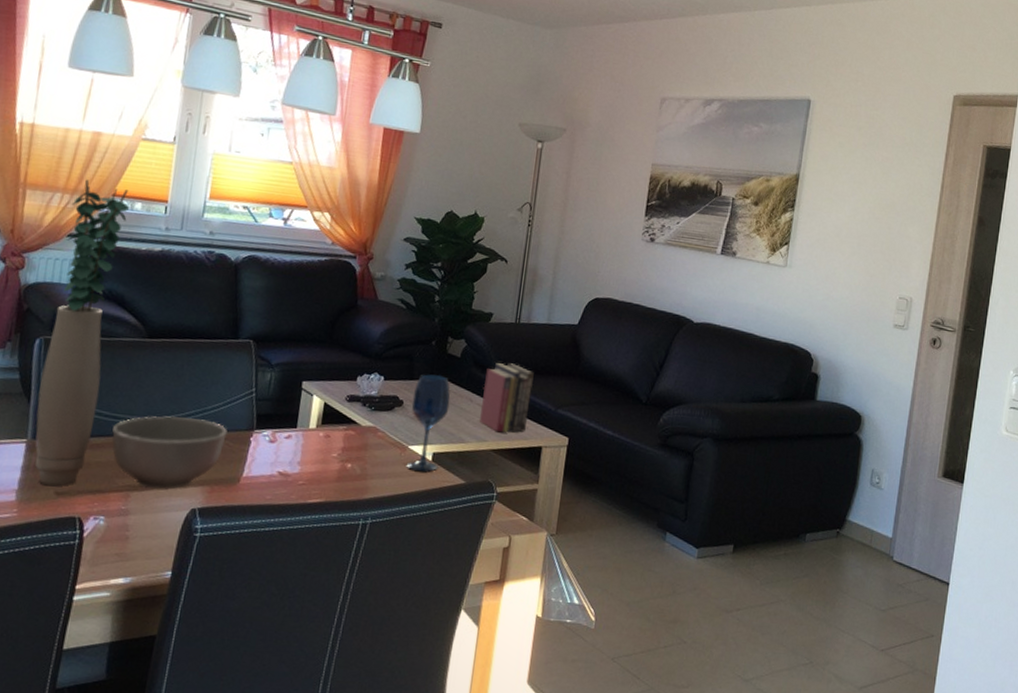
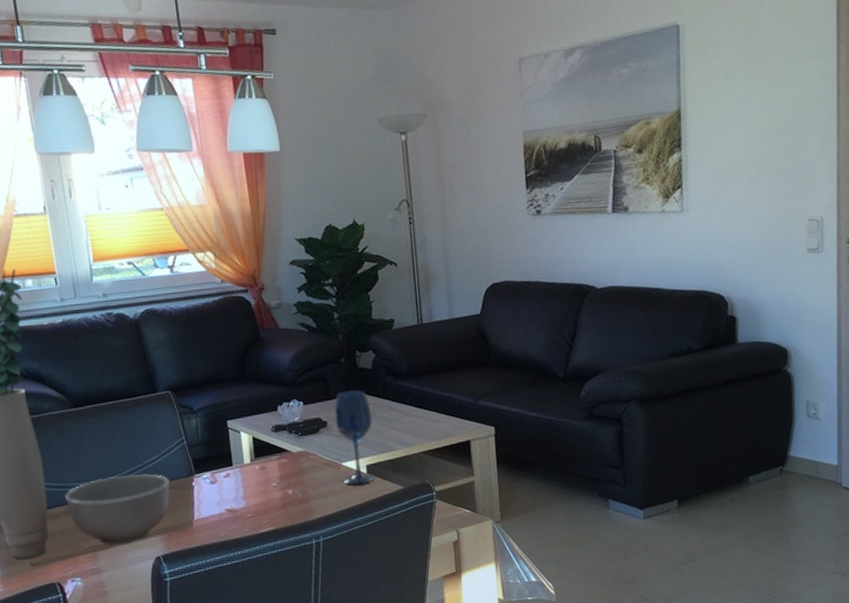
books: present [480,363,534,433] -> none [400,364,451,435]

